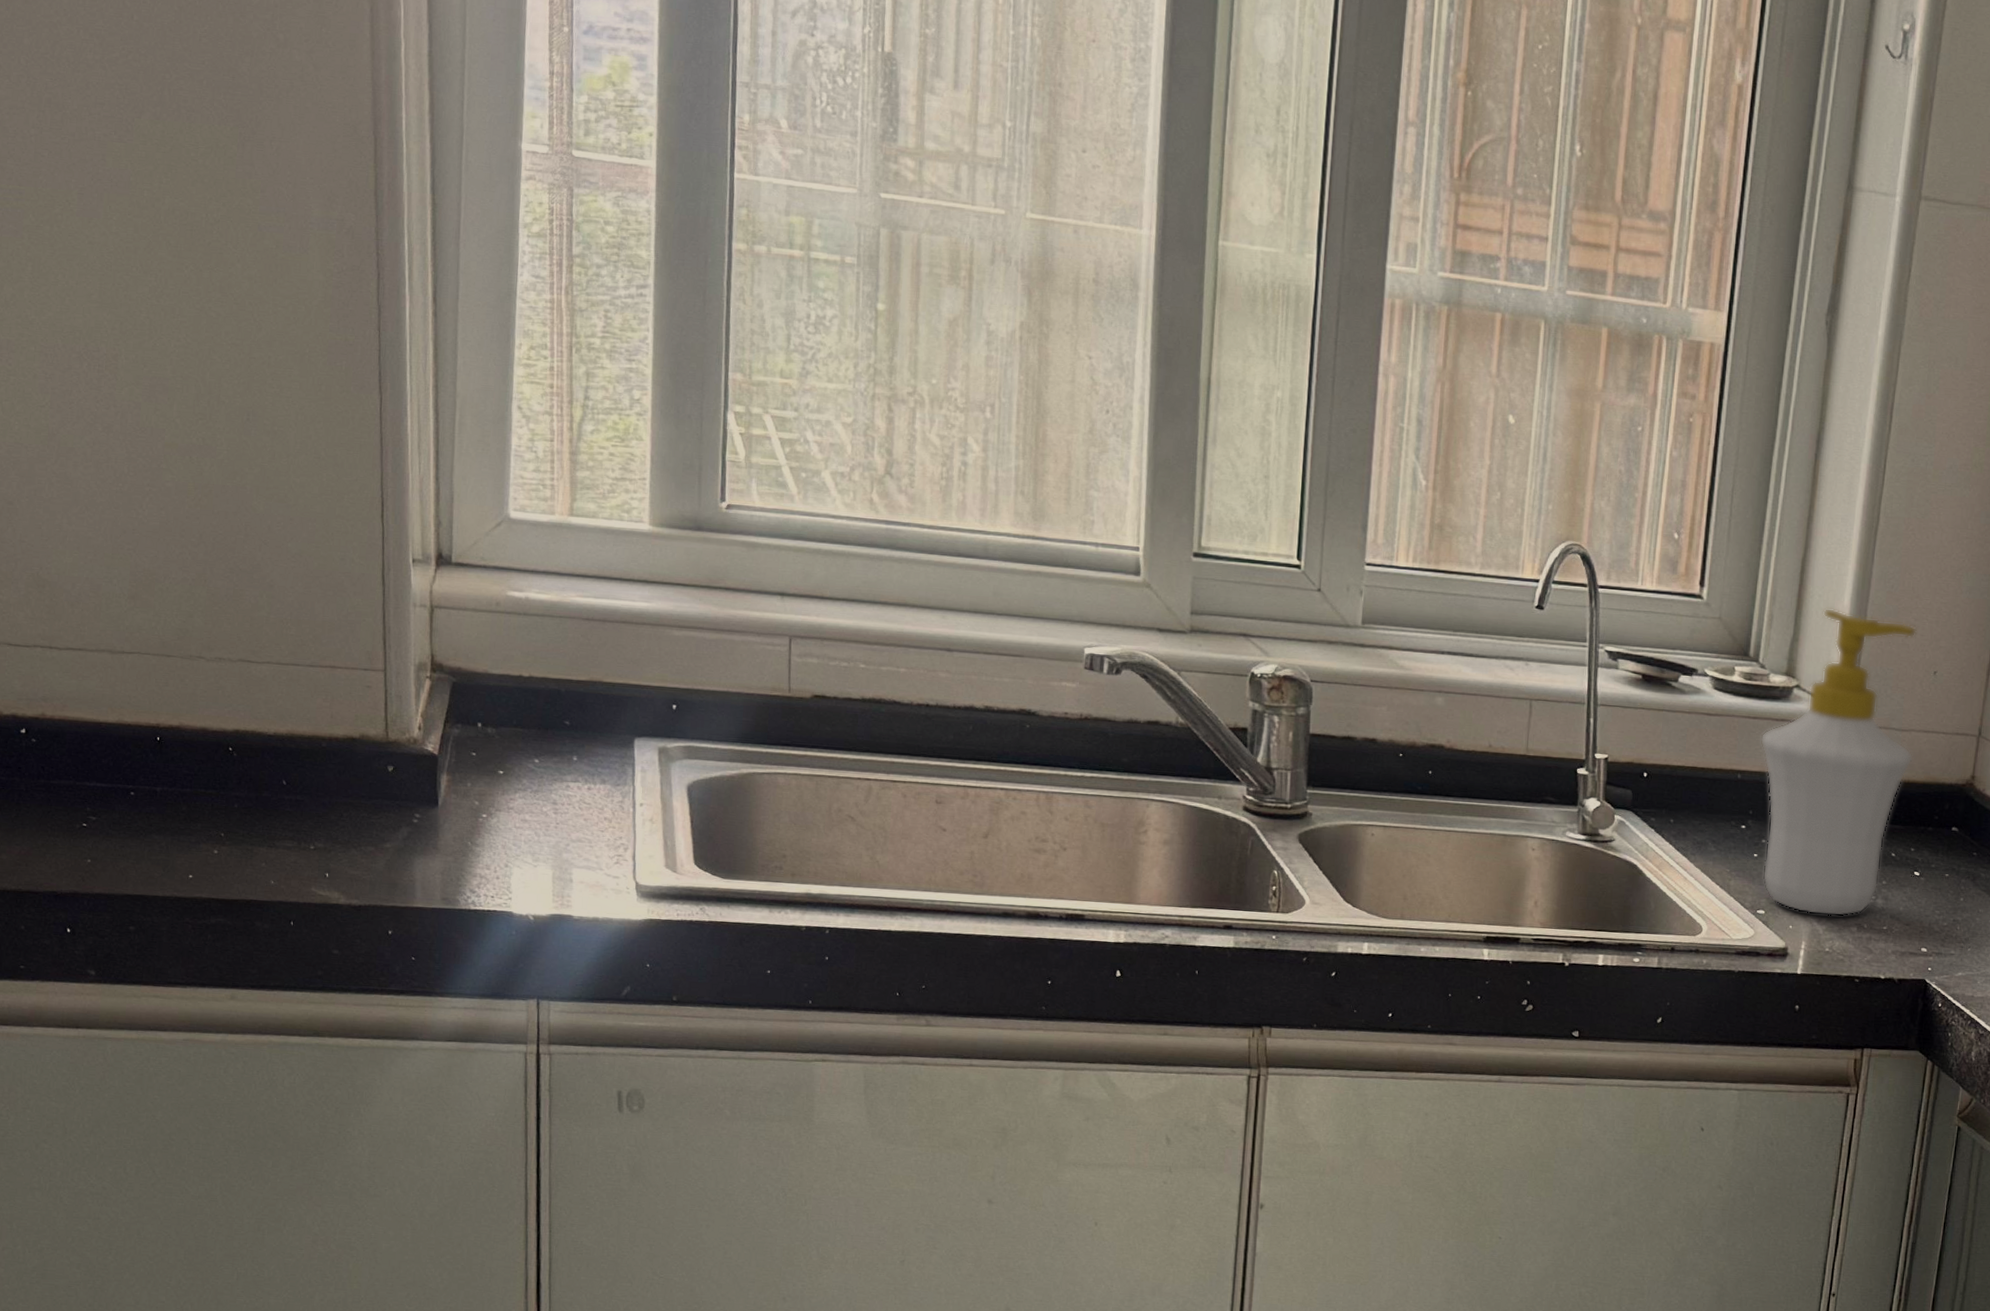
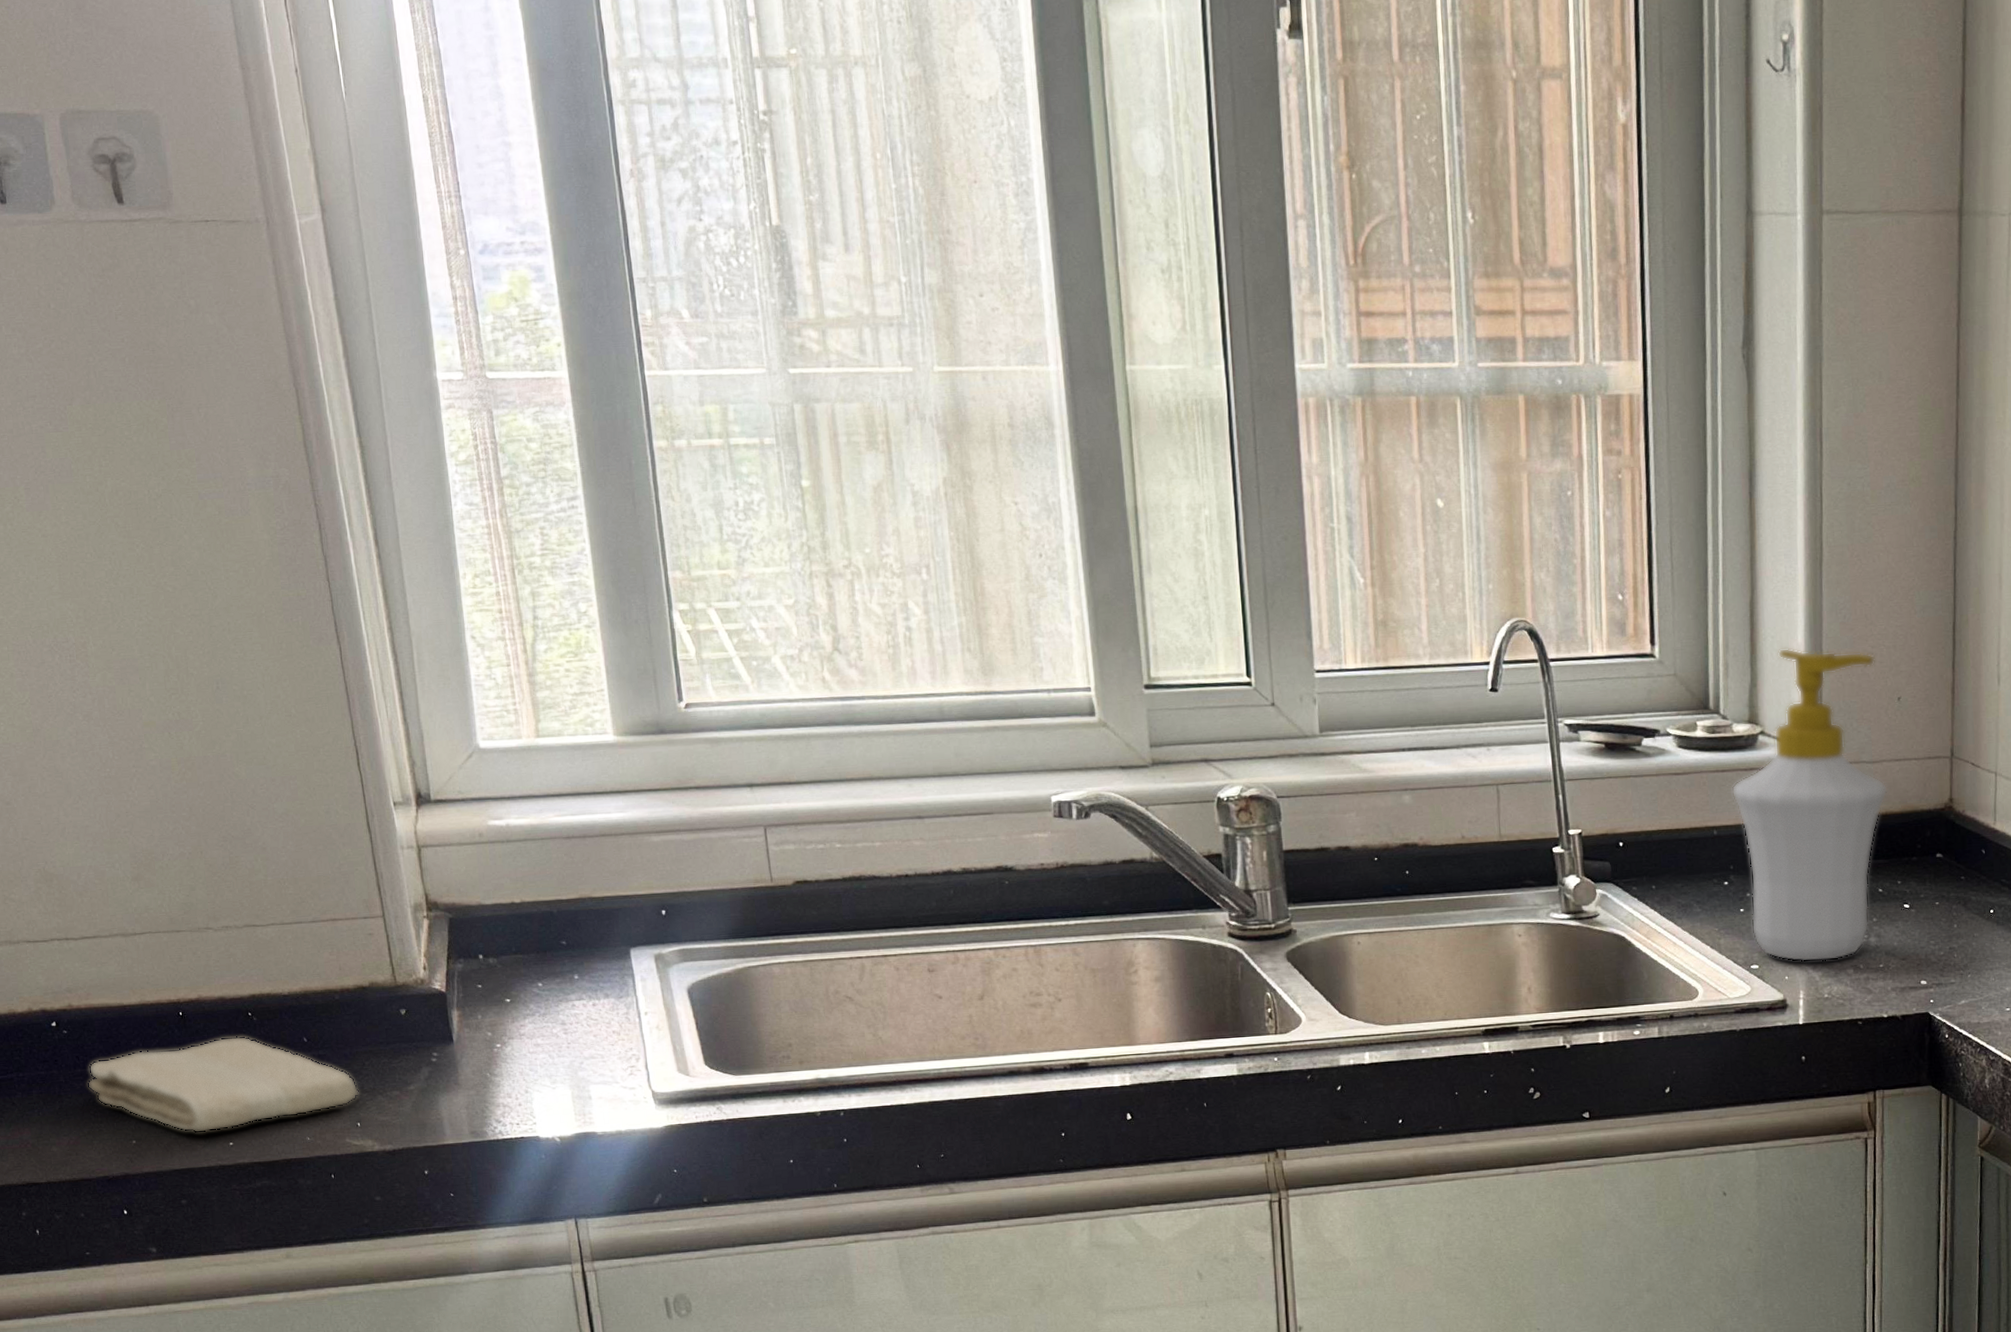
washcloth: none [48,768,334,862] -> present [87,1036,360,1133]

